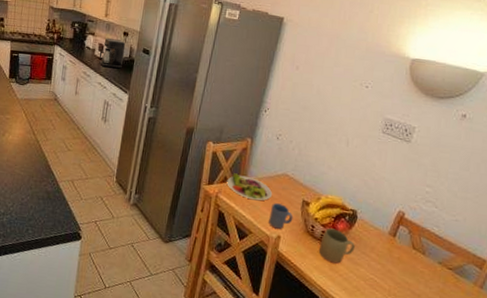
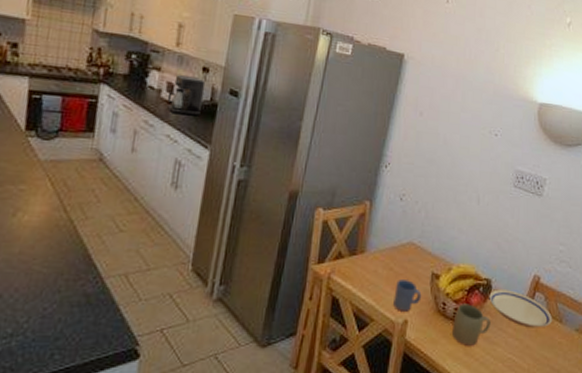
salad plate: present [227,173,273,201] -> none [341,246,397,279]
plate: none [354,219,416,257] -> present [489,289,553,328]

